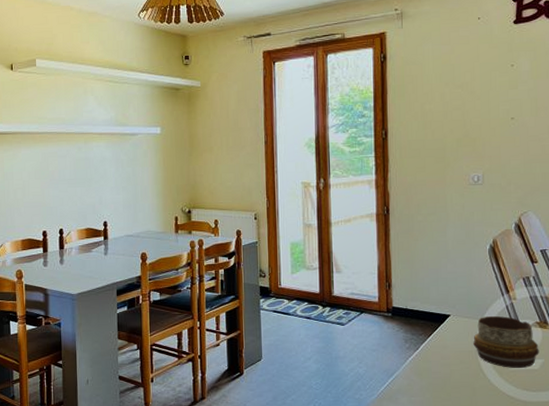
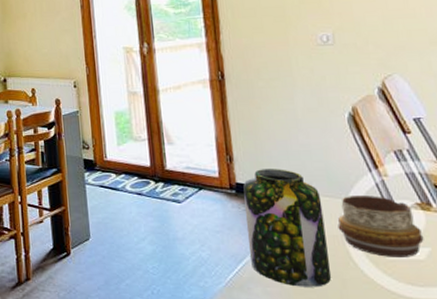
jar: none [398,294,464,396] -> present [243,169,331,287]

